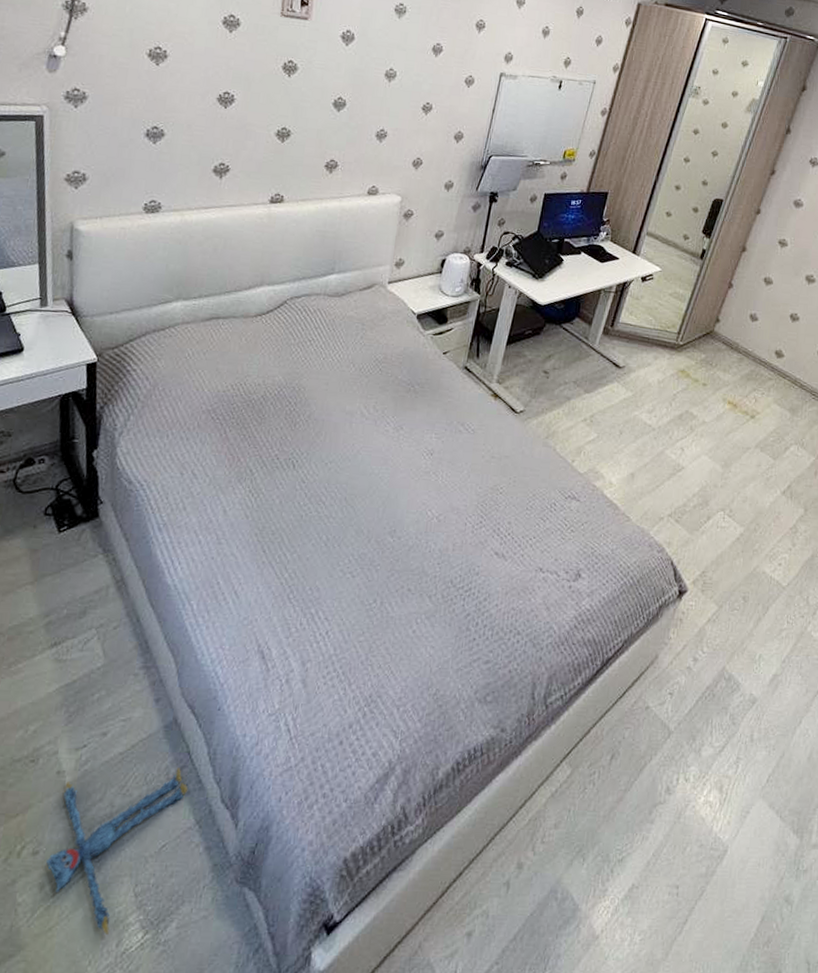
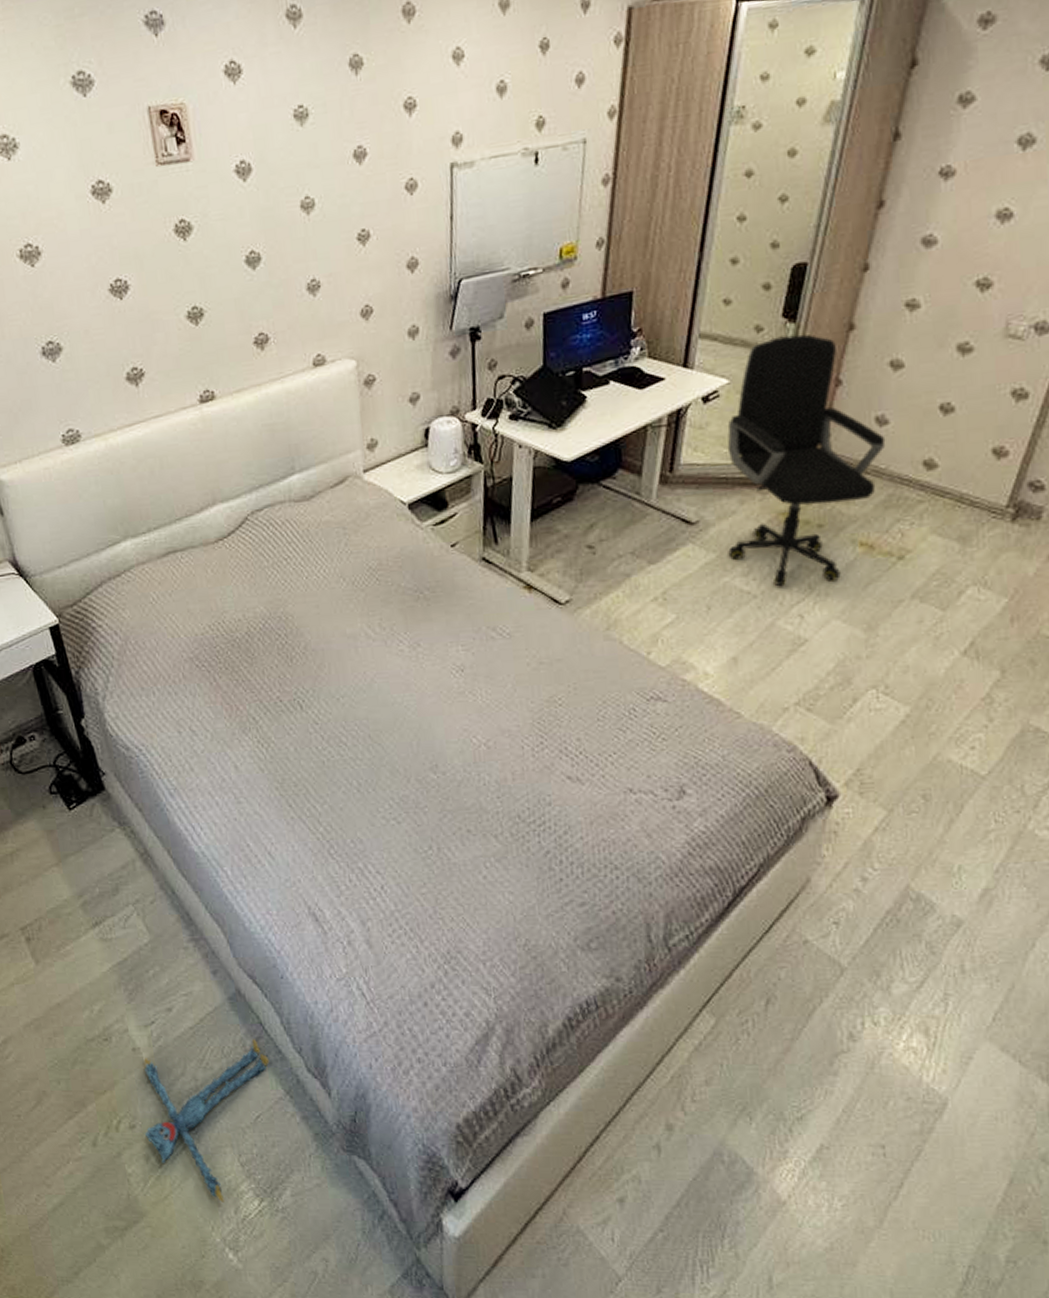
office chair: none [641,245,755,427] -> present [727,334,886,587]

